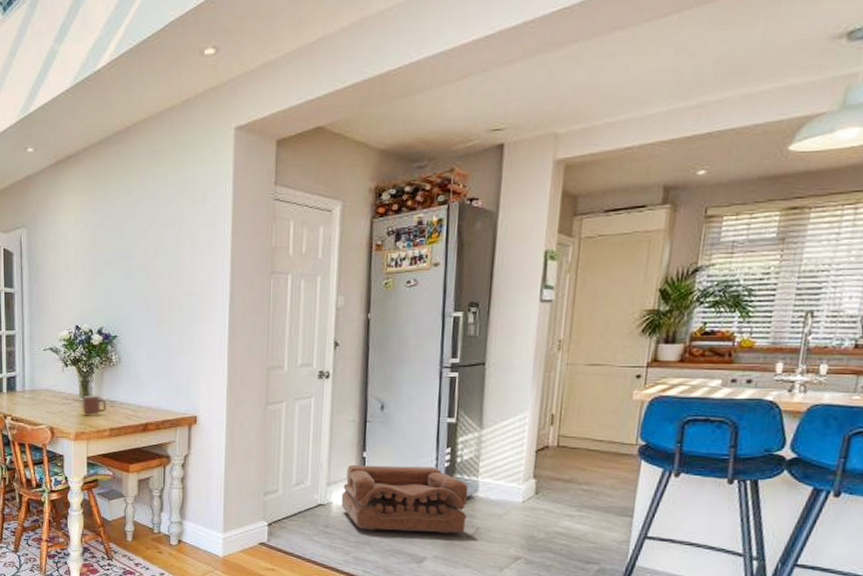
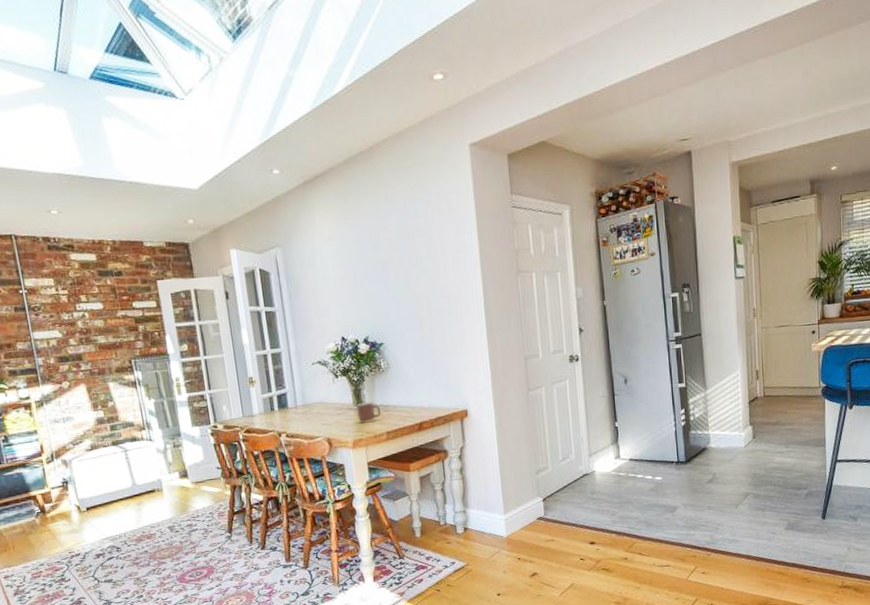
dog bed: present [341,464,469,534] -> none [602,427,705,491]

